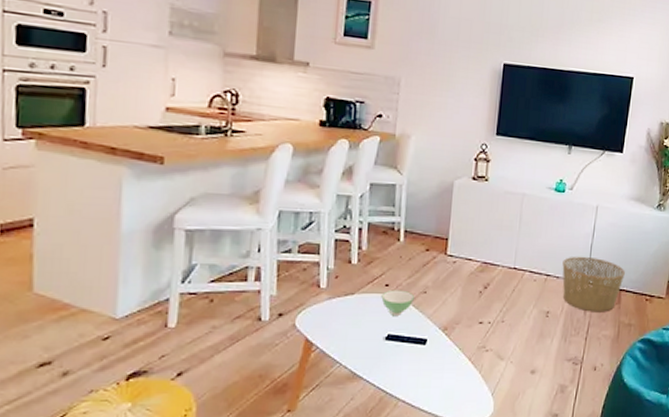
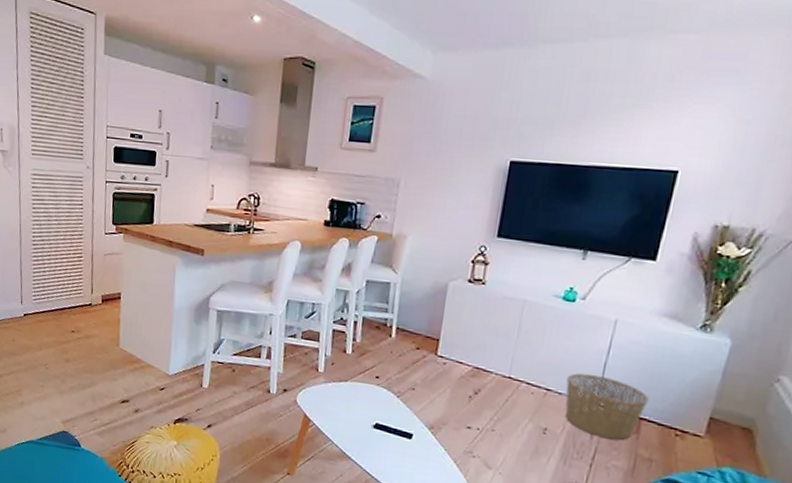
bowl: present [381,289,416,315] -> none [371,382,404,408]

